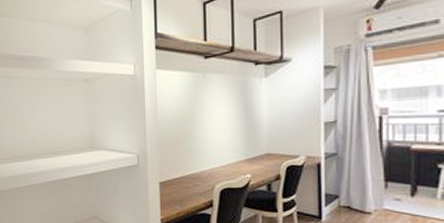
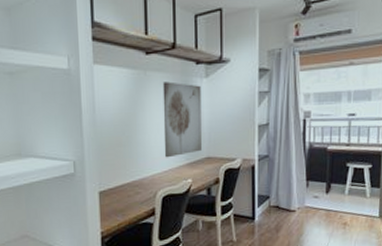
wall art: none [221,82,261,153] -> present [162,81,201,158]

